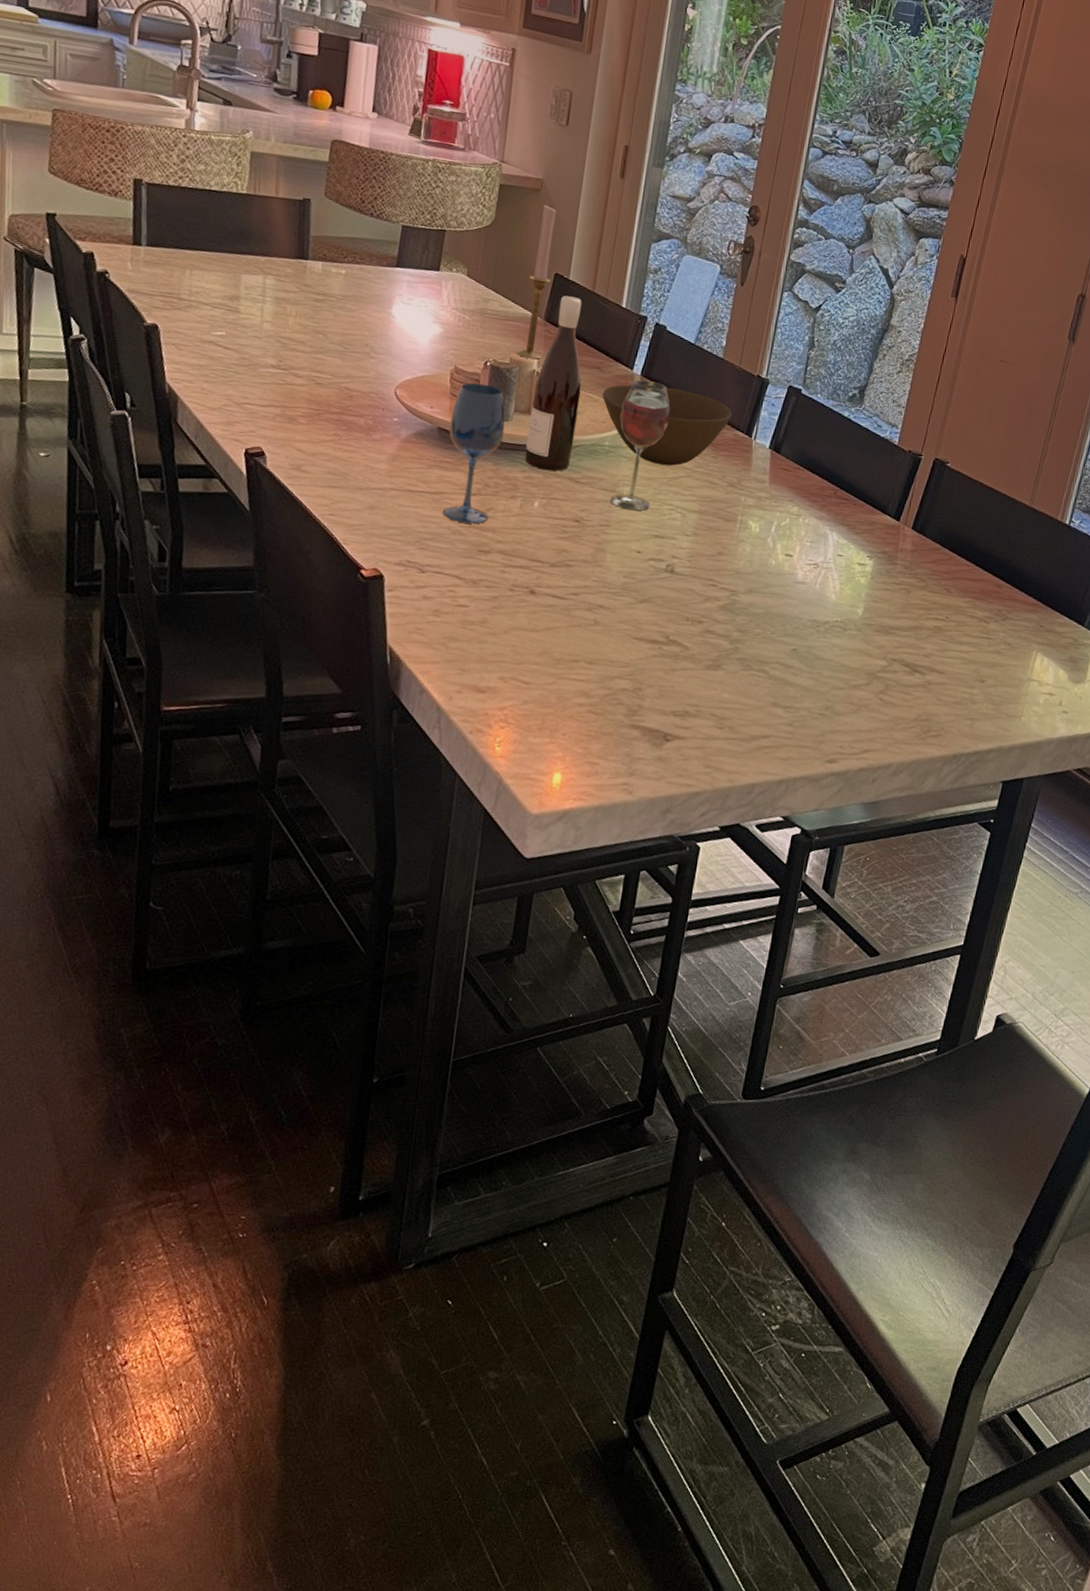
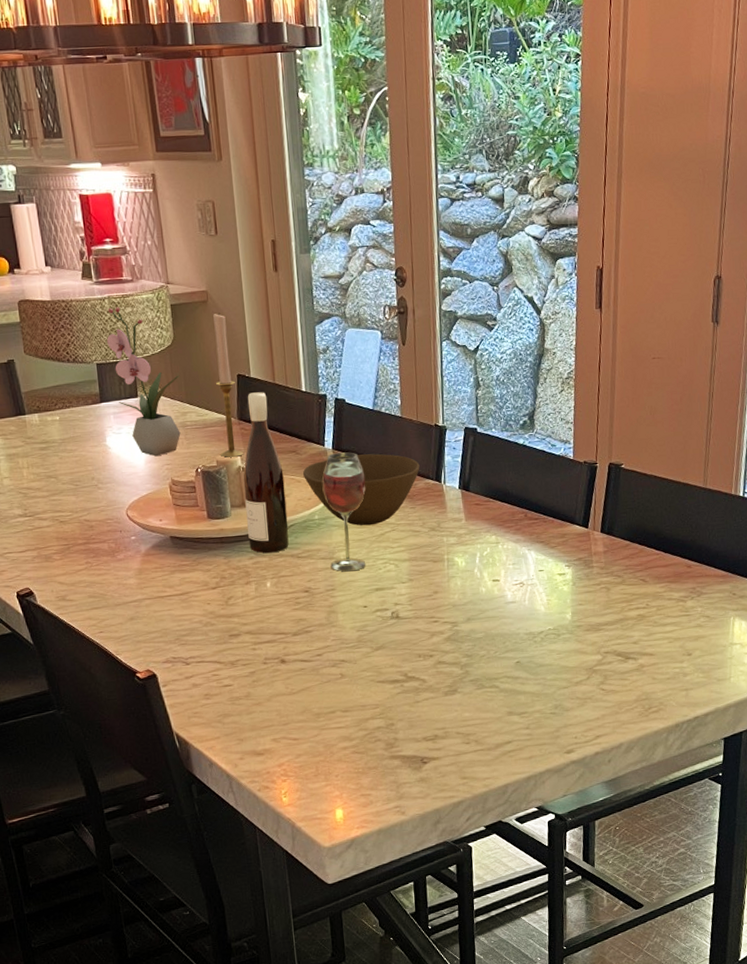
flower arrangement: none [416,172,492,339] -> present [107,307,181,457]
wineglass: present [443,382,506,524] -> none [178,489,232,615]

